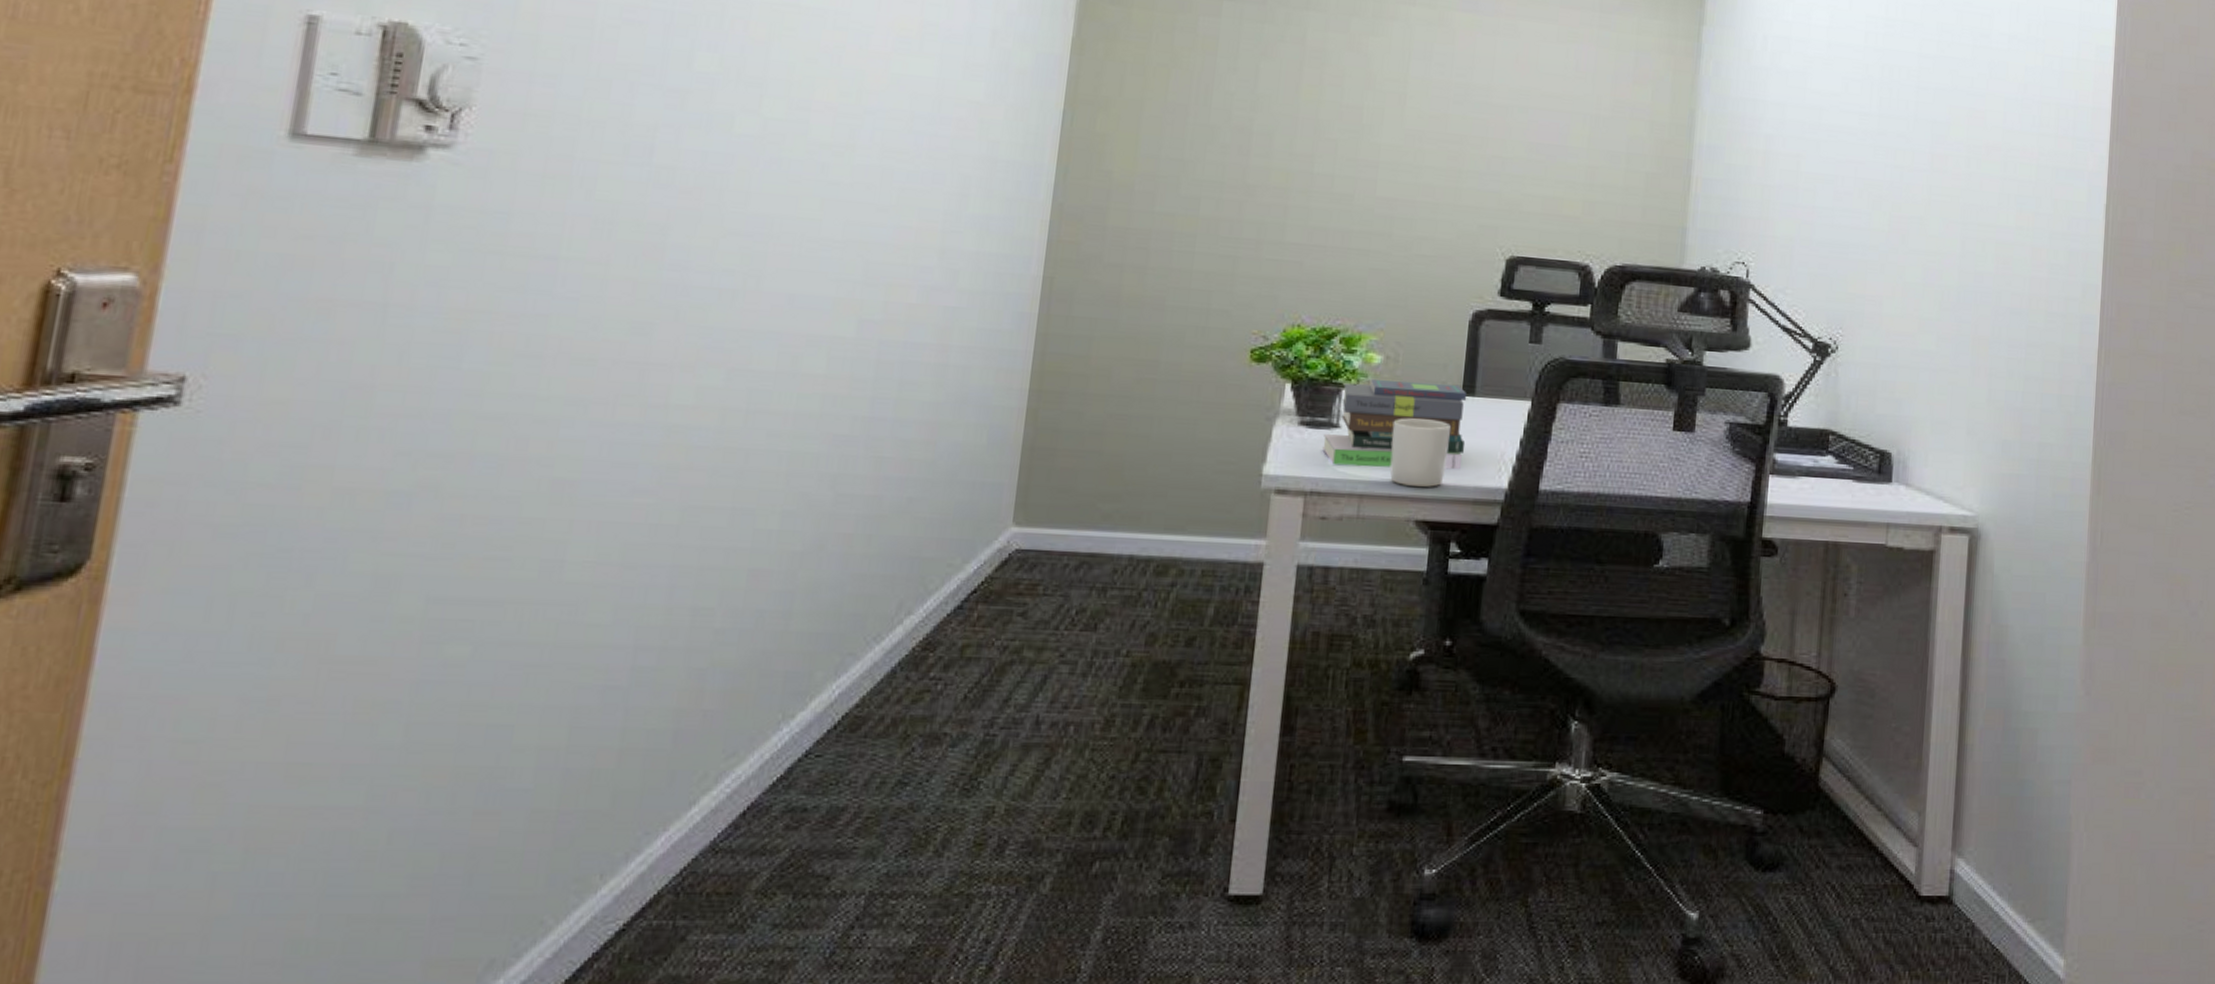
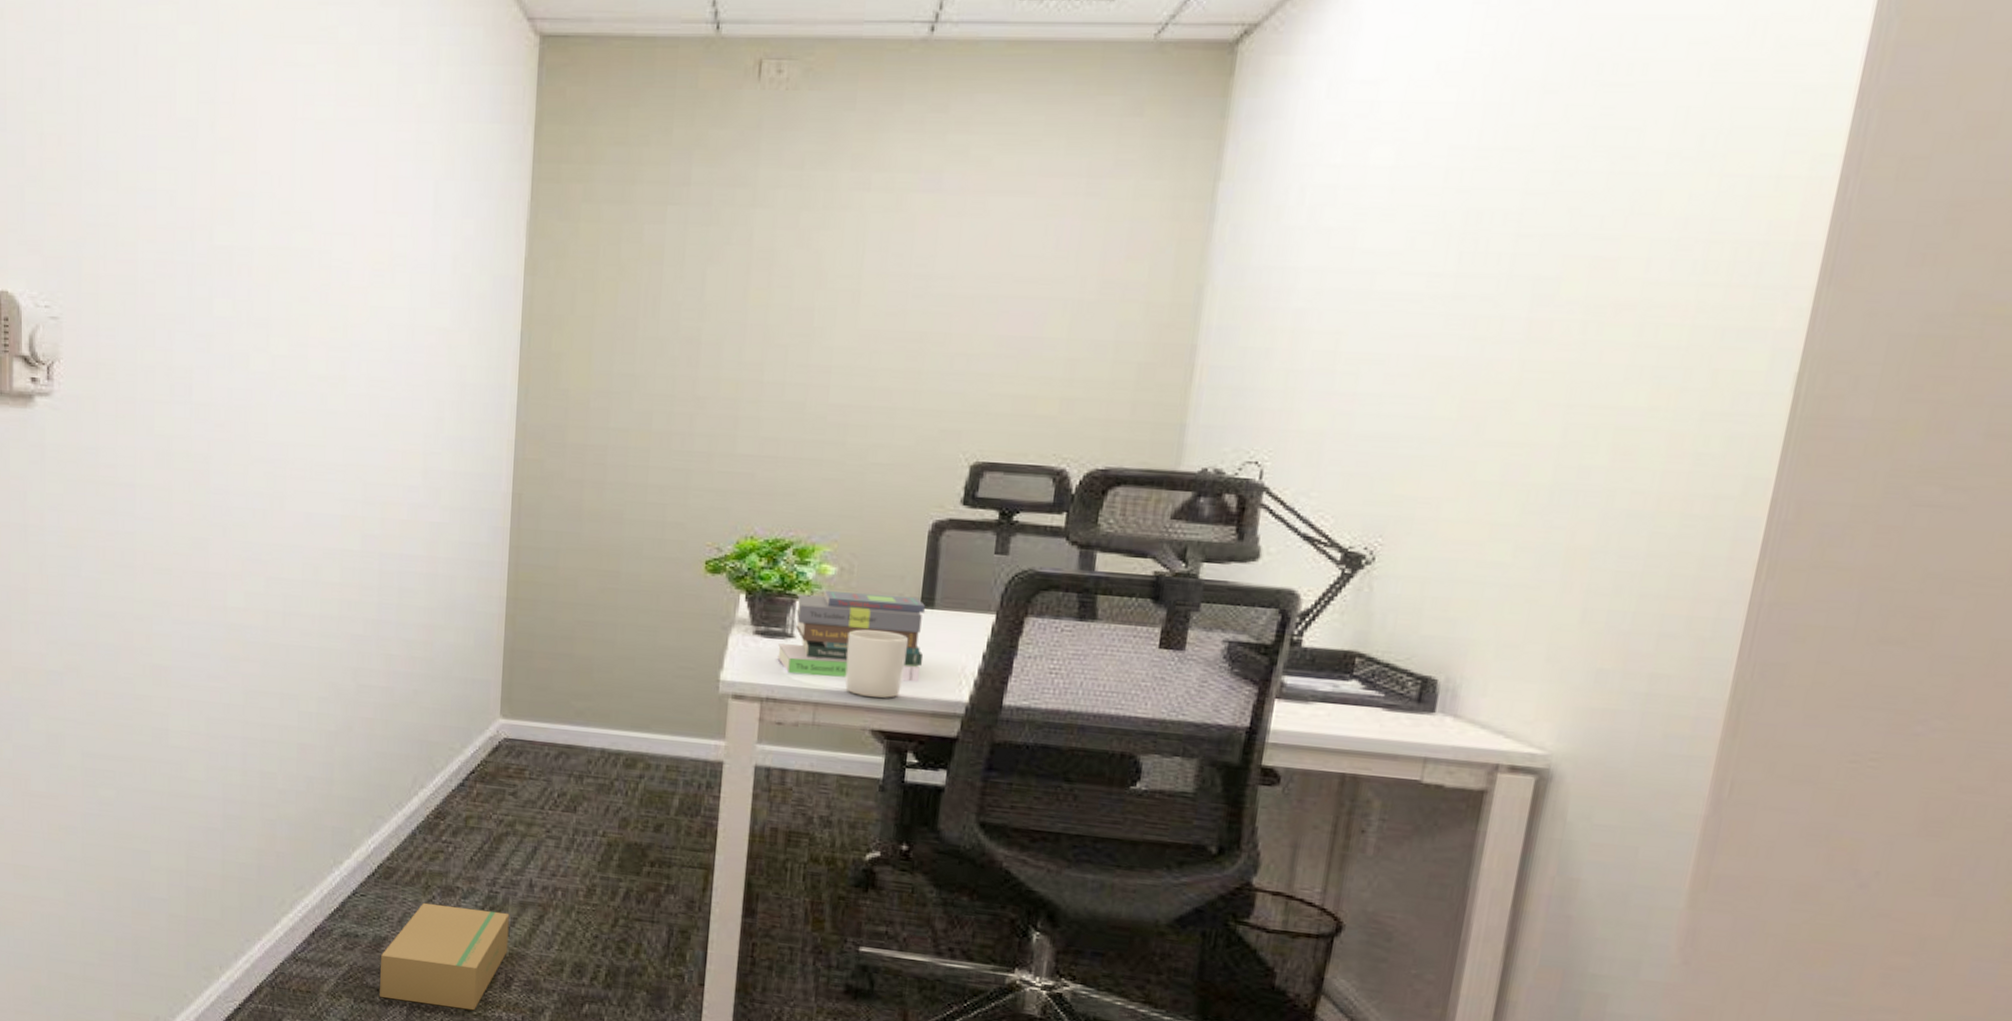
box: none [829,757,1009,889] -> present [380,902,510,1011]

